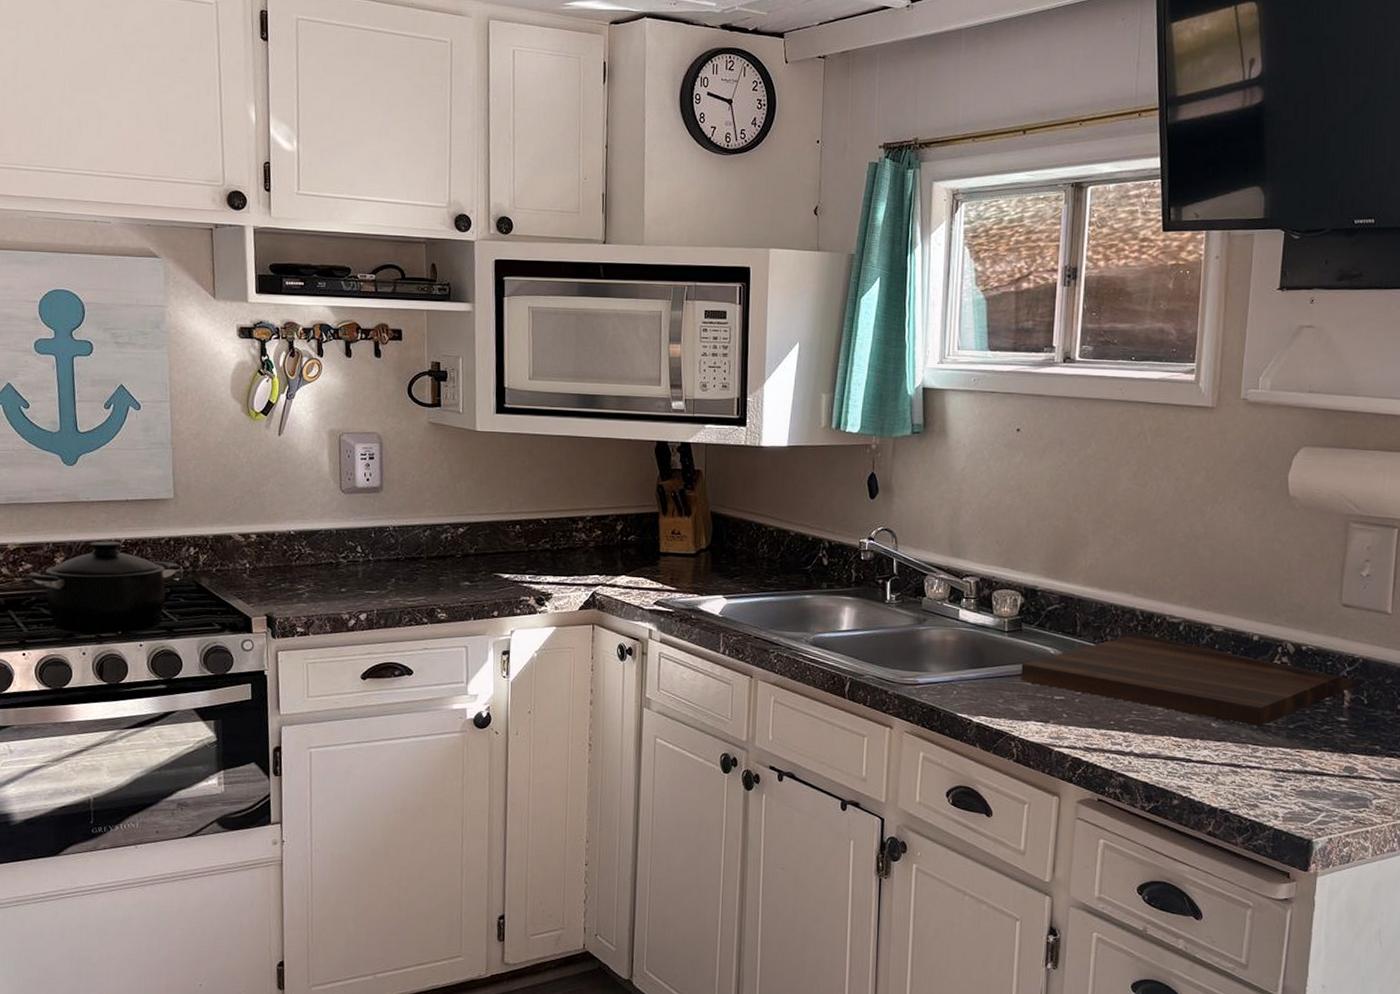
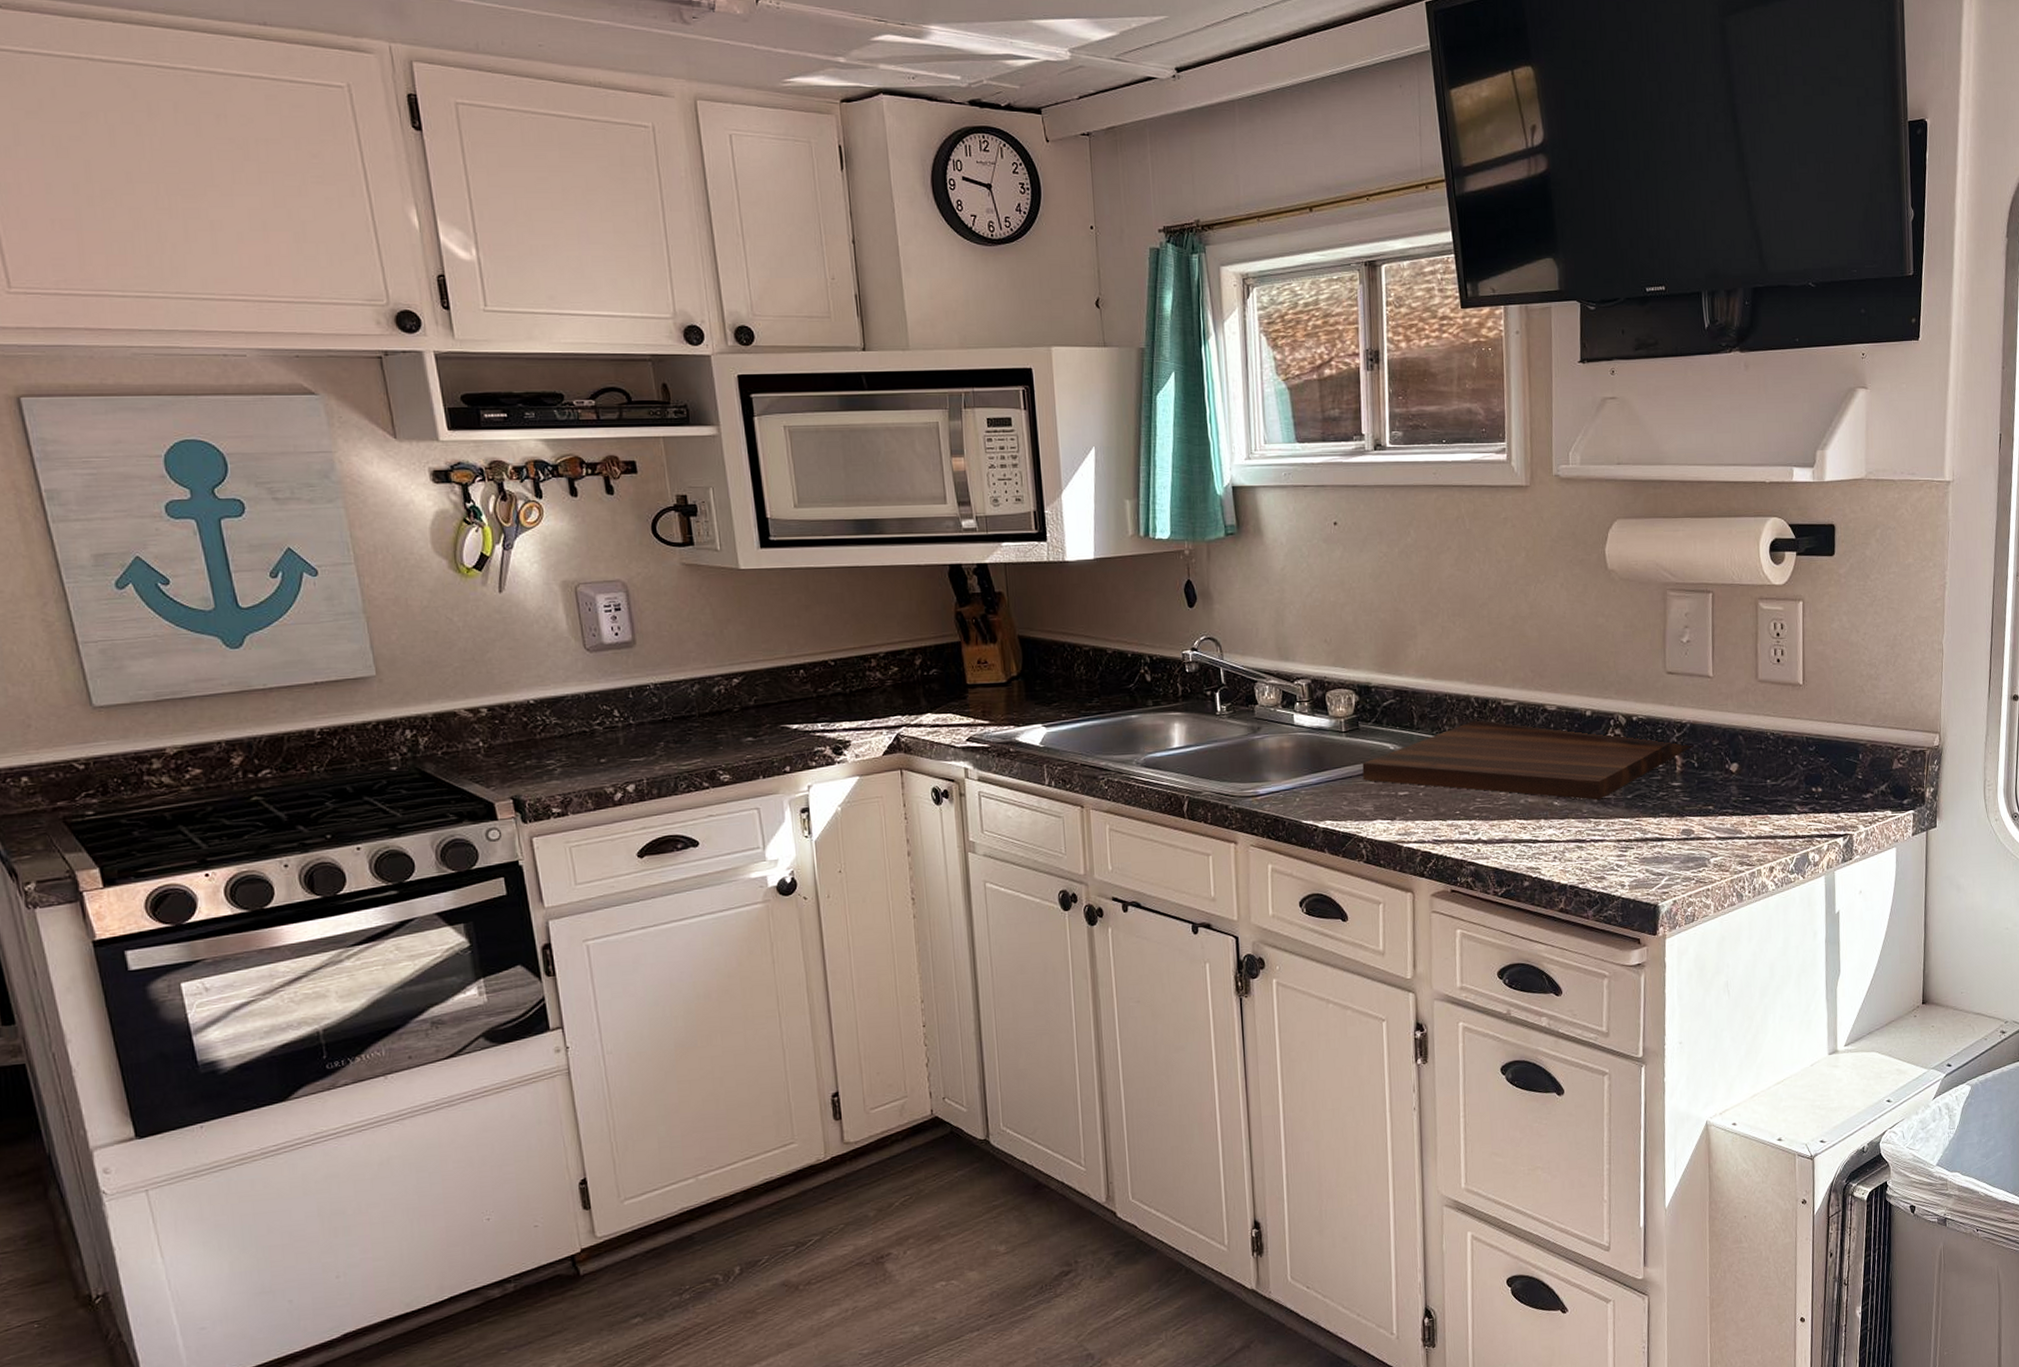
saucepan: present [28,541,179,634] -> none [198,732,395,844]

